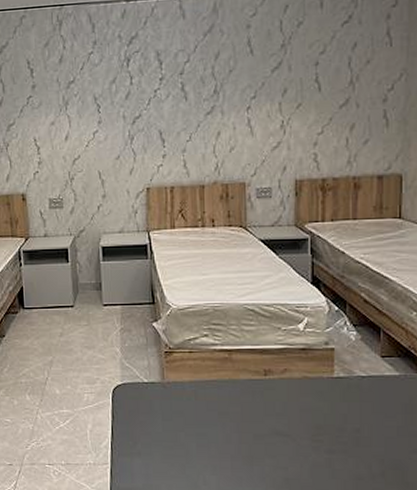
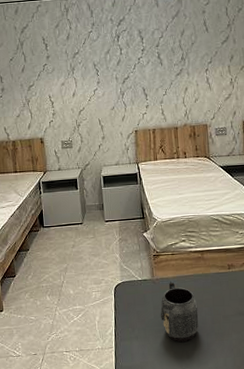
mug: none [170,385,221,465] -> present [160,280,199,343]

